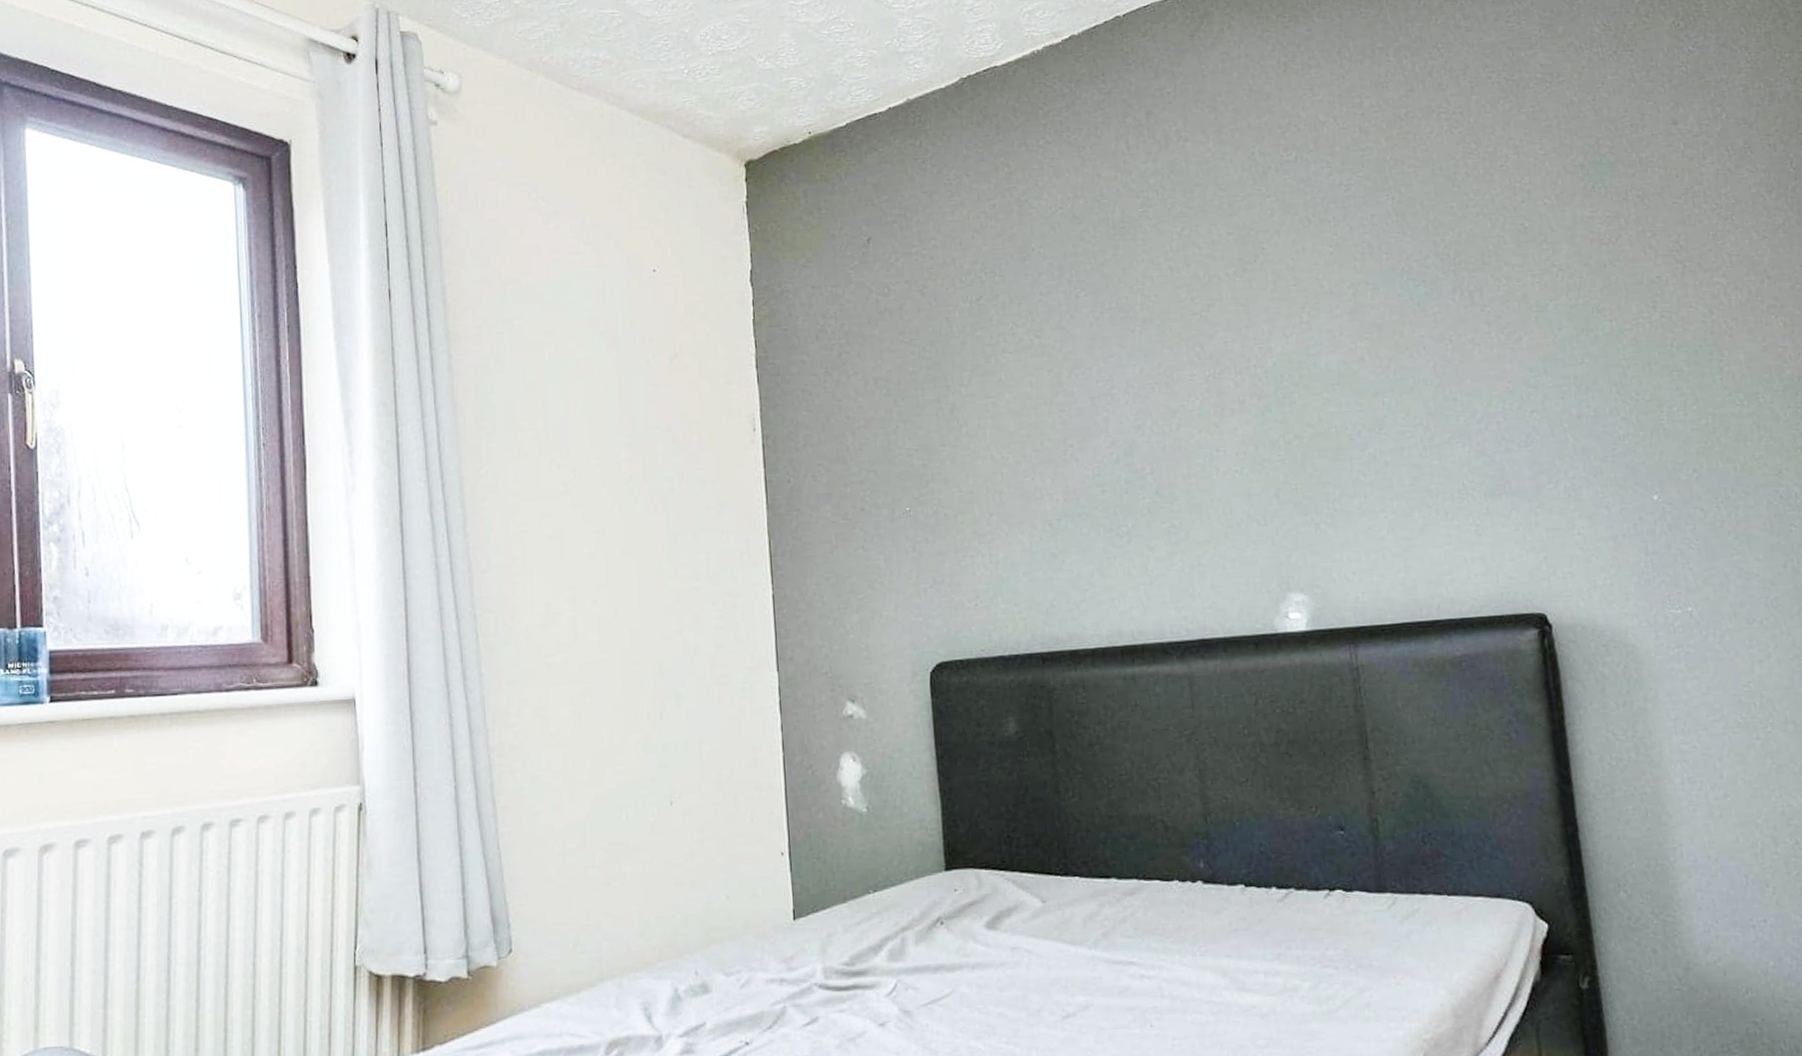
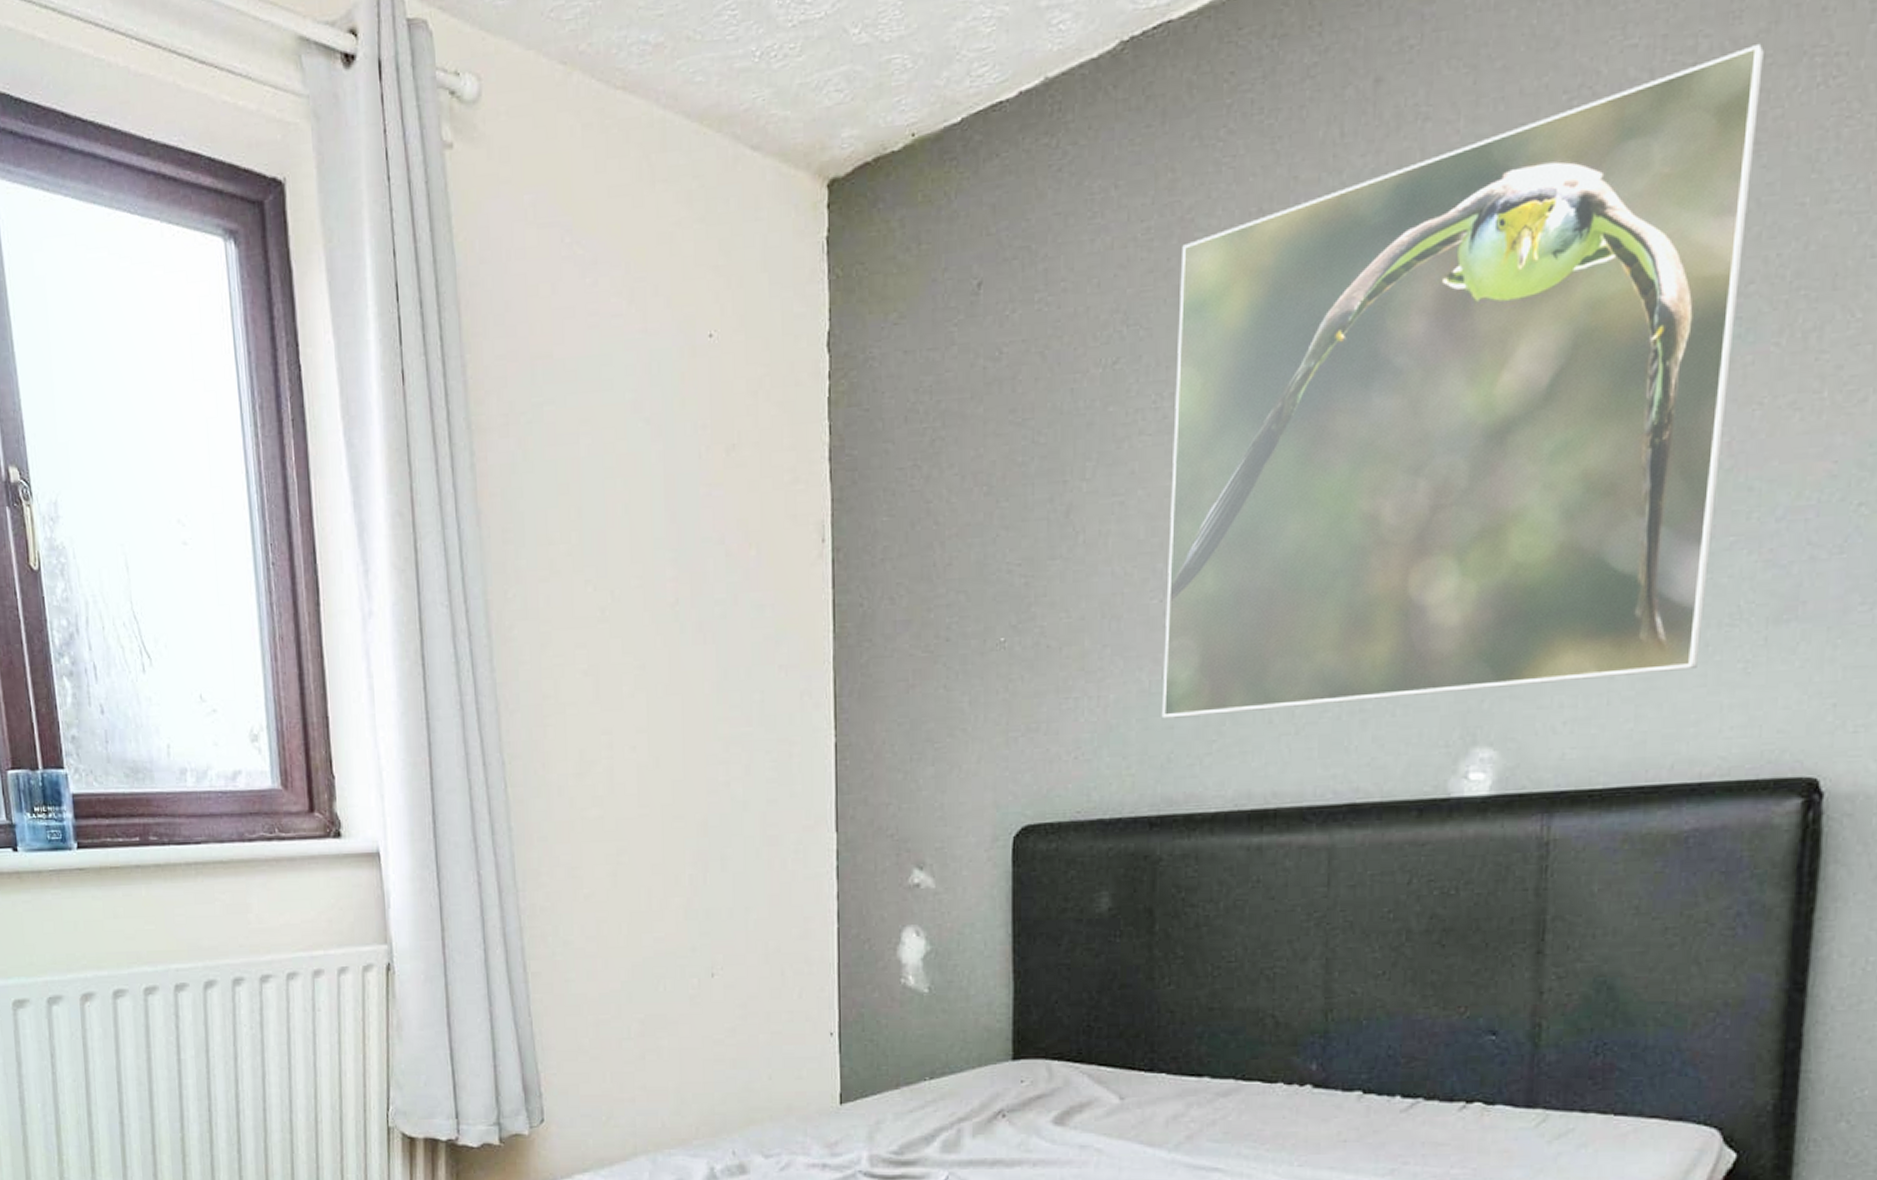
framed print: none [1021,104,1443,572] -> present [1161,45,1764,719]

